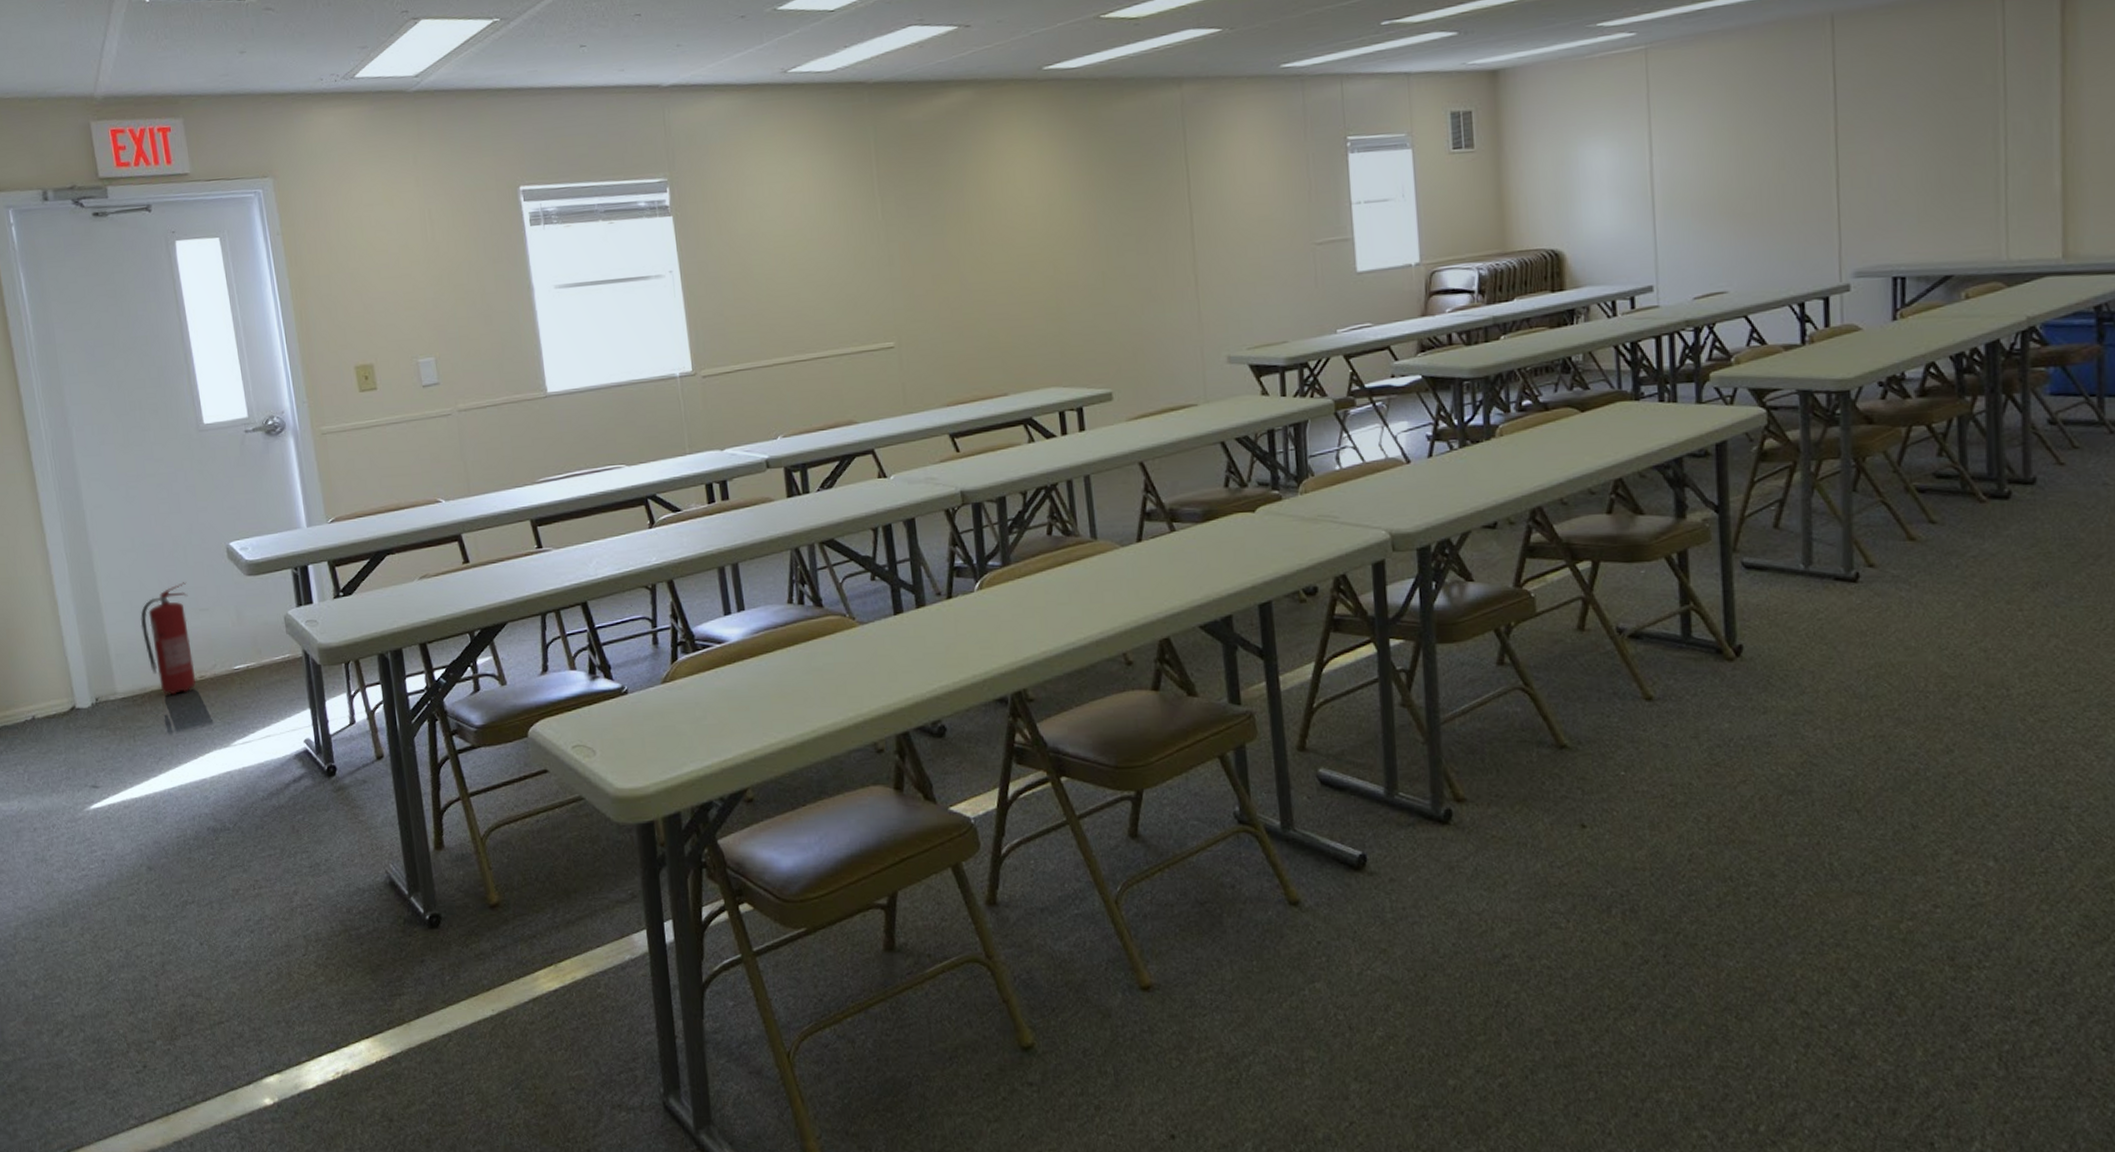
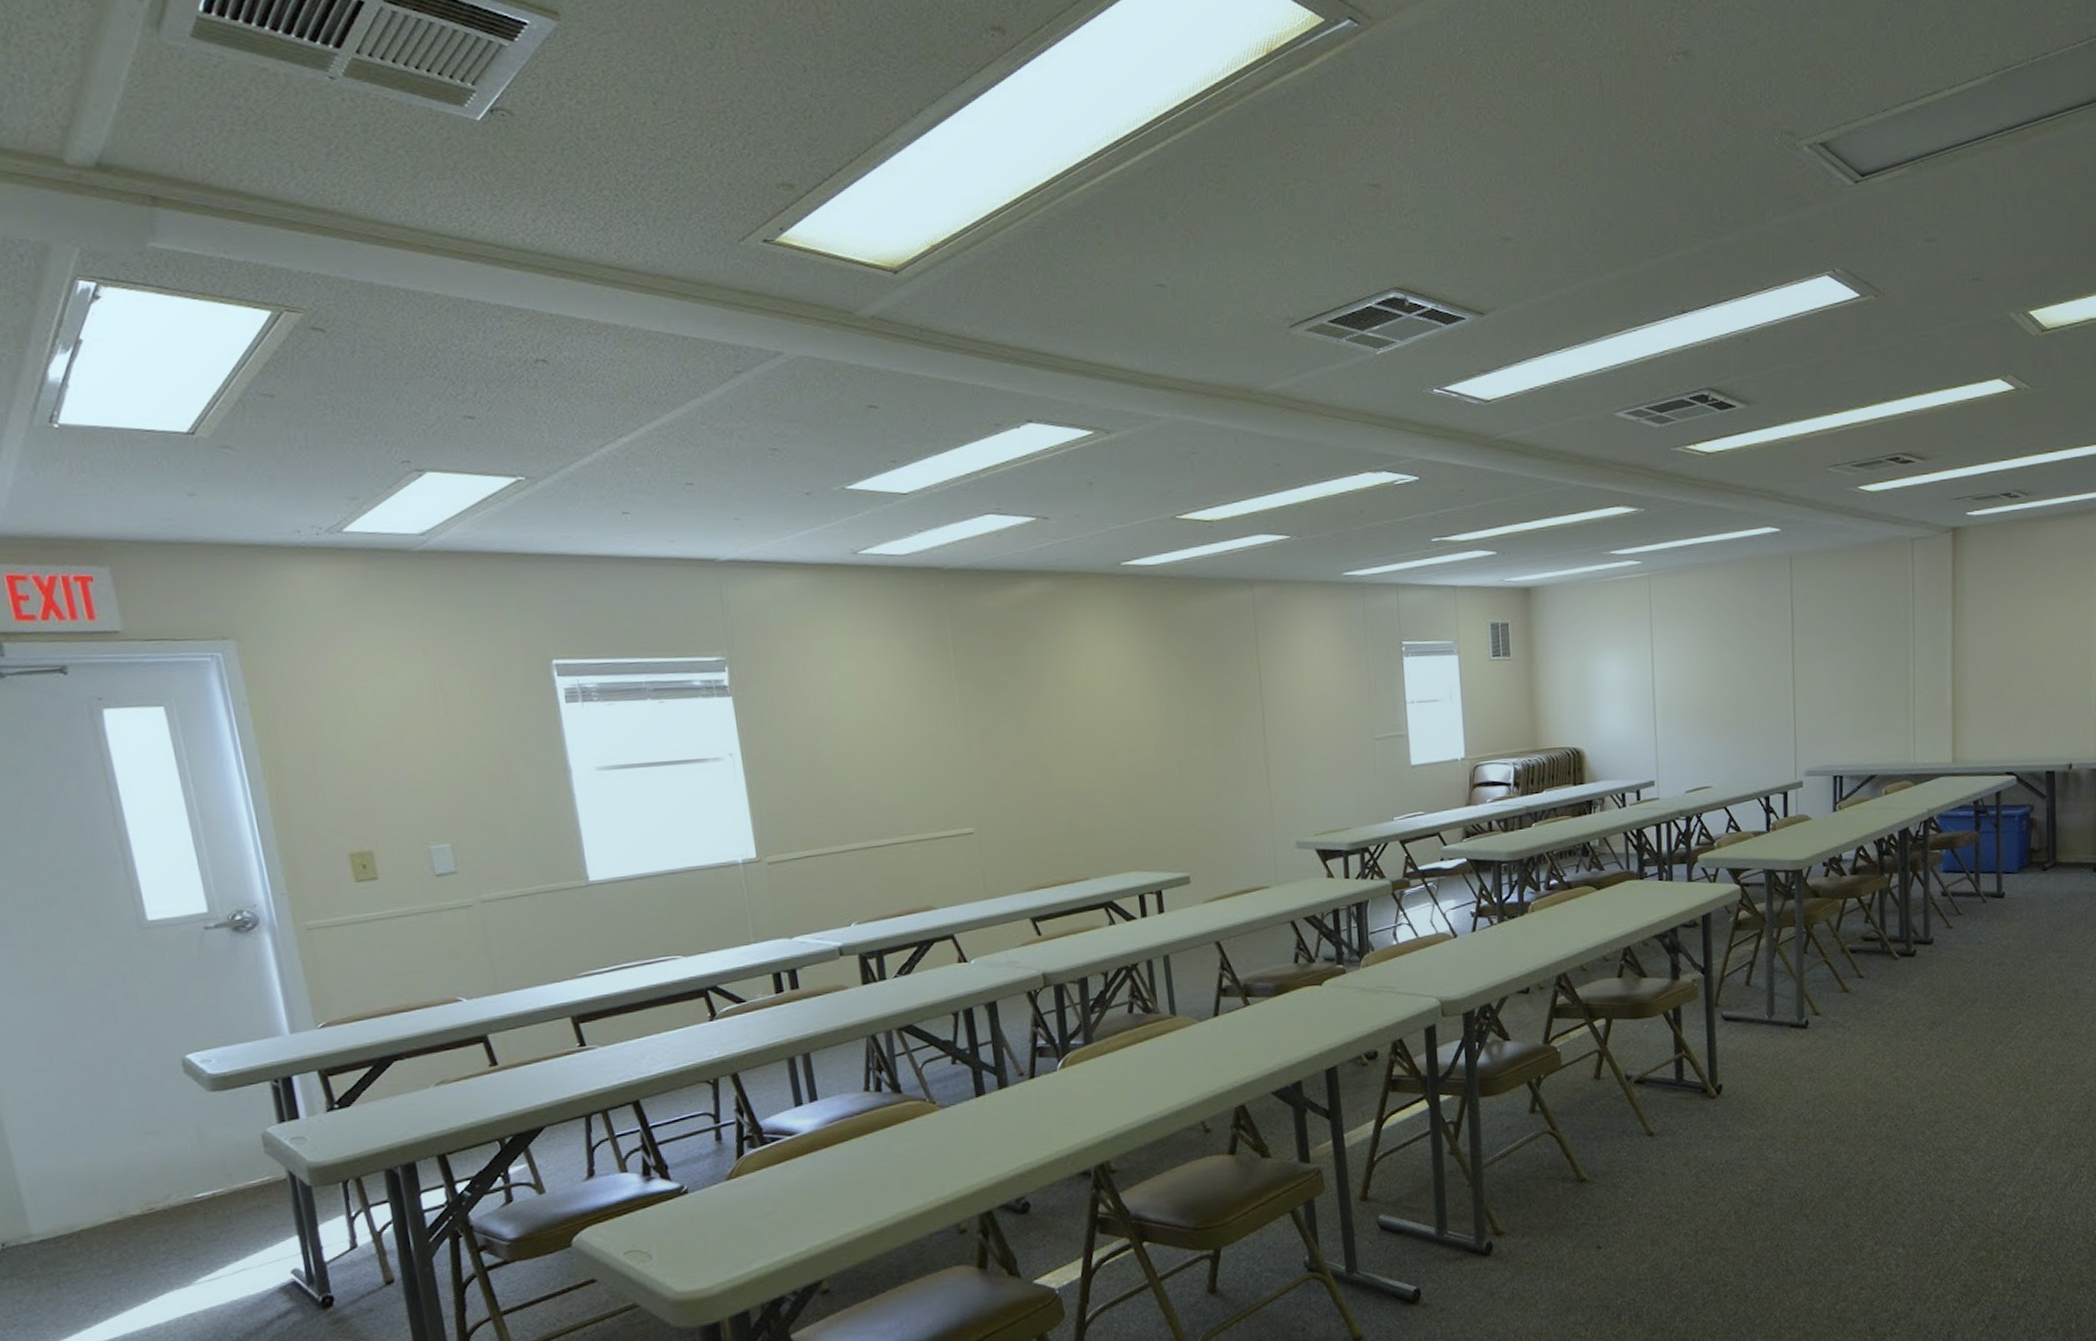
fire extinguisher: present [140,582,196,695] -> none [63,1102,144,1233]

